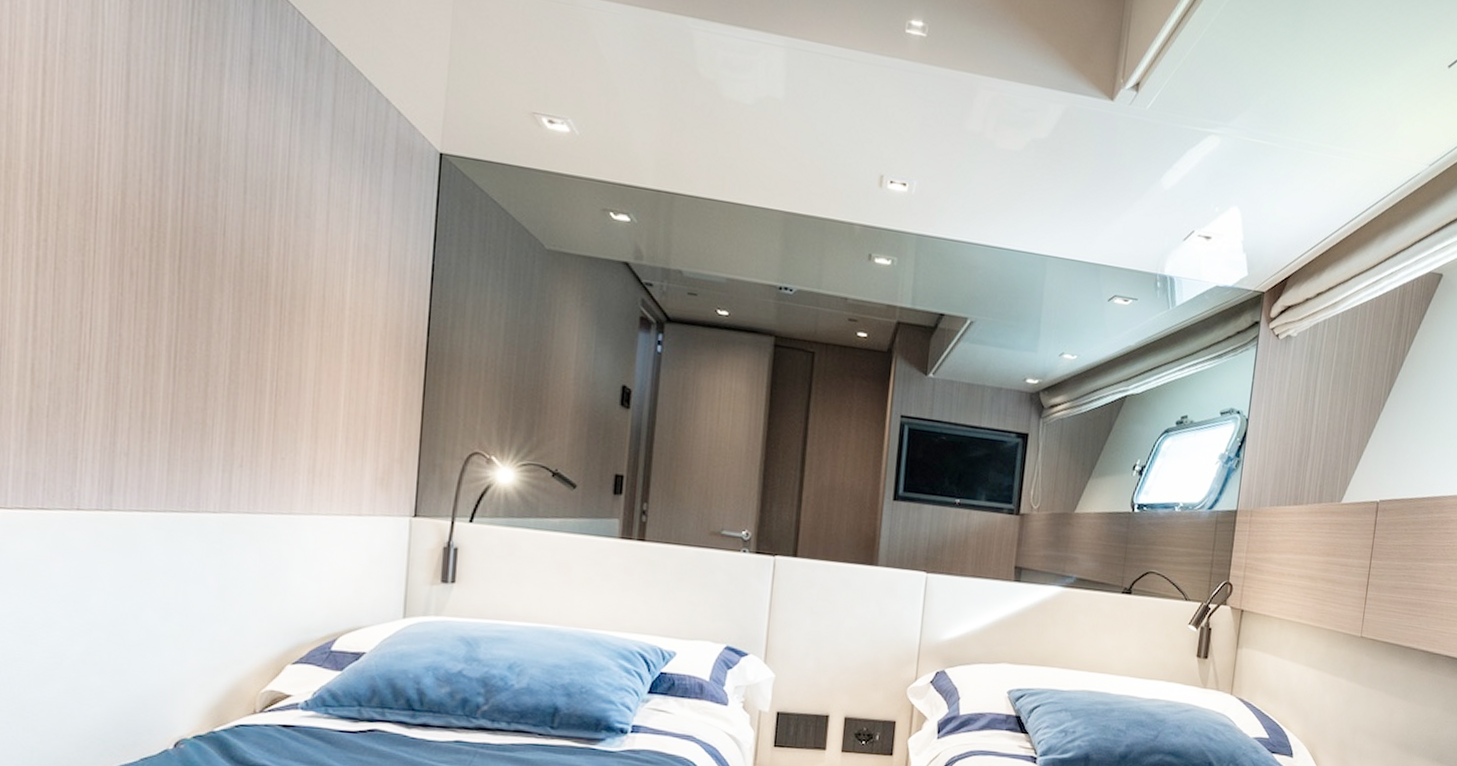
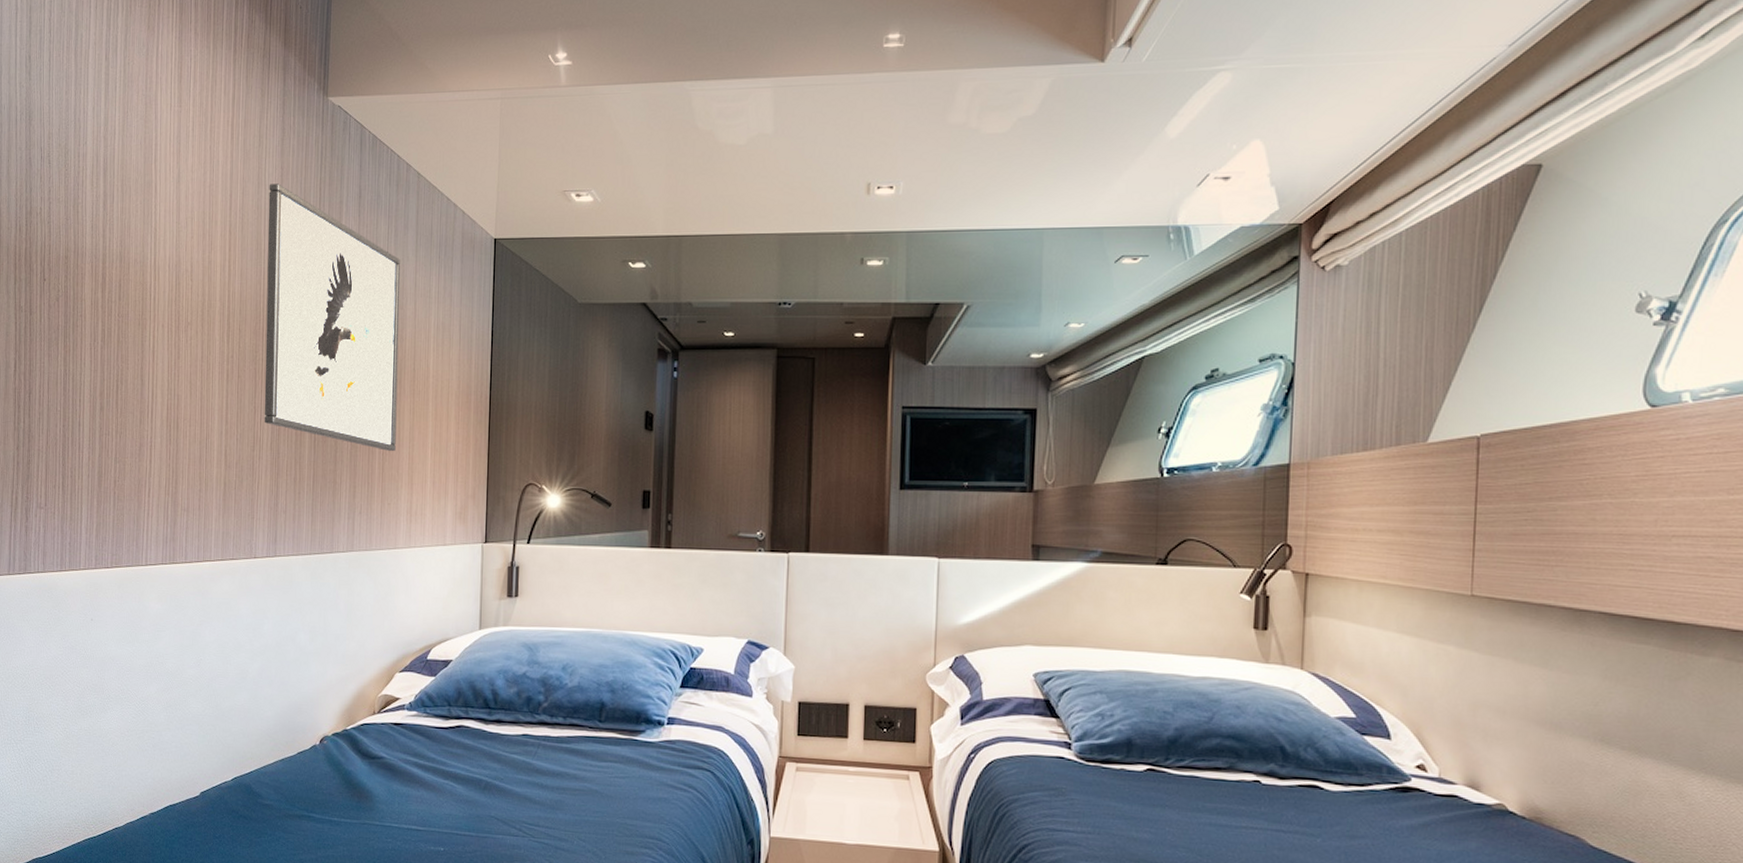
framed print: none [95,17,309,395] -> present [264,183,401,452]

